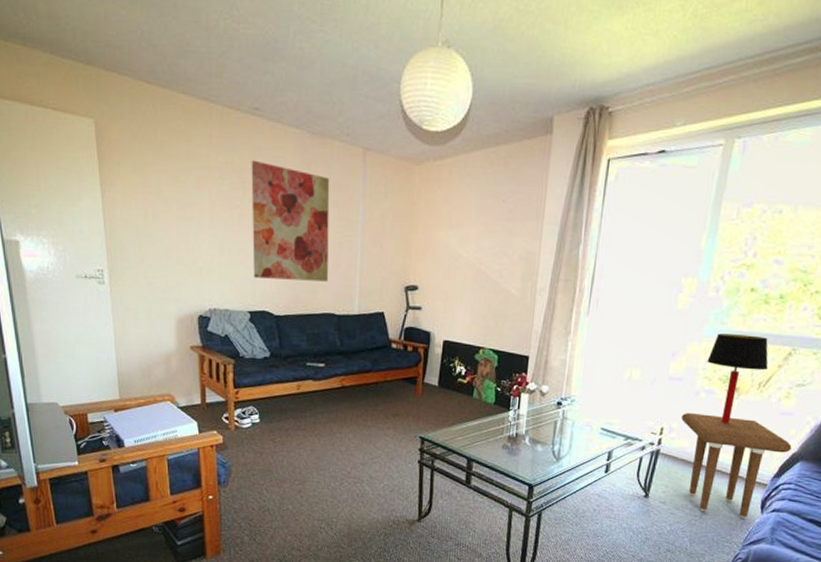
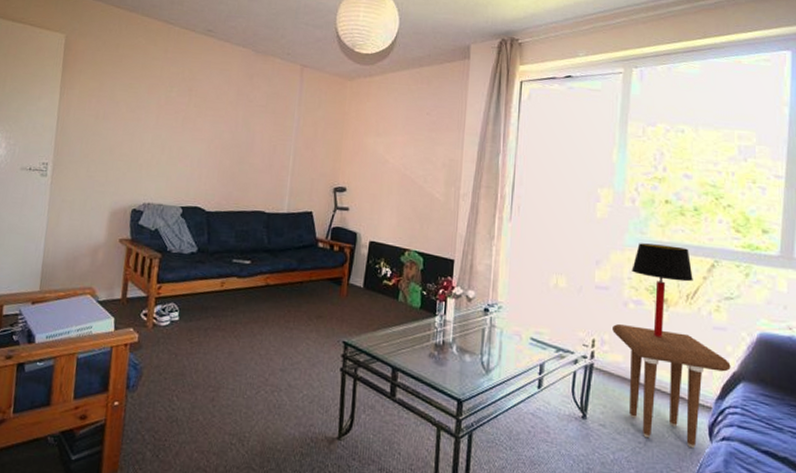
wall art: present [251,160,330,282] -> none [189,72,269,181]

